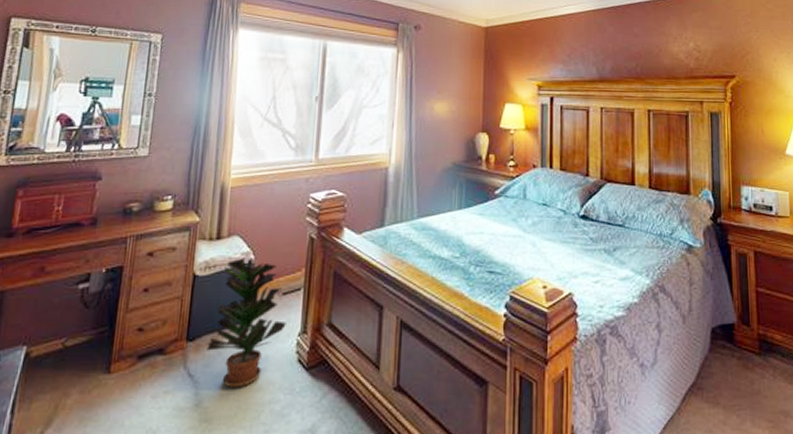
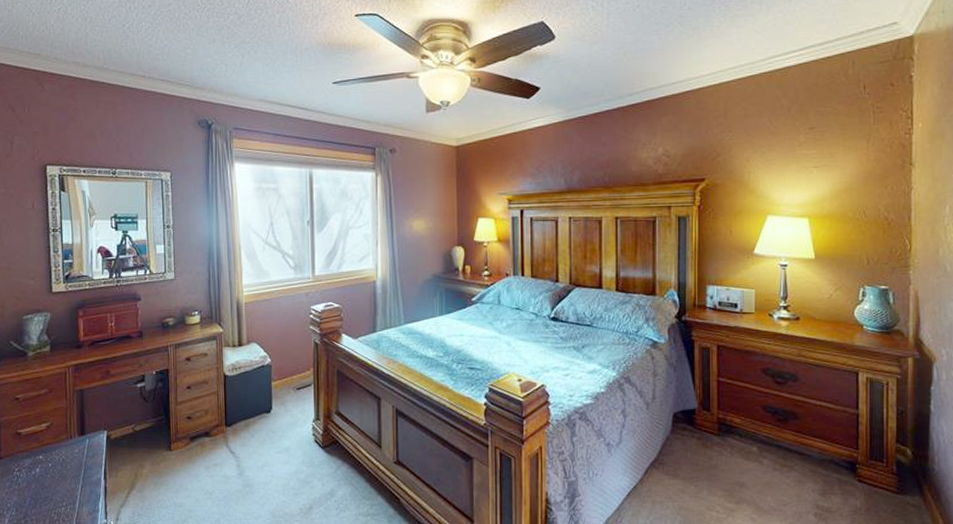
potted plant: present [206,258,286,388] -> none [242,360,302,462]

